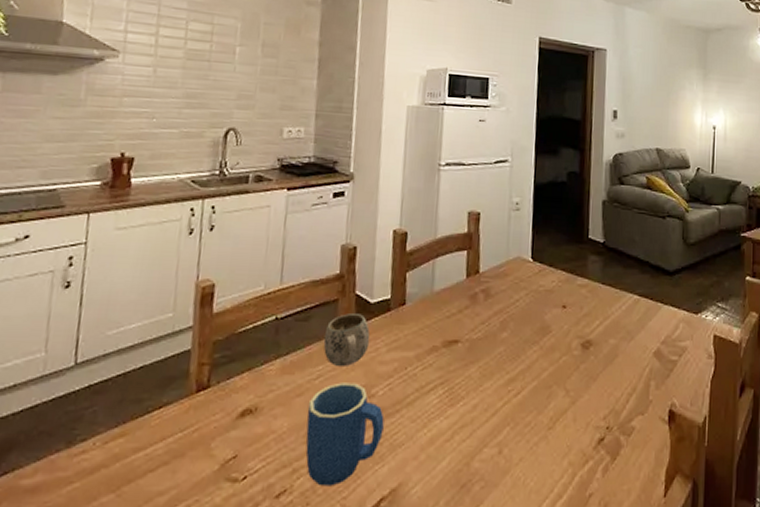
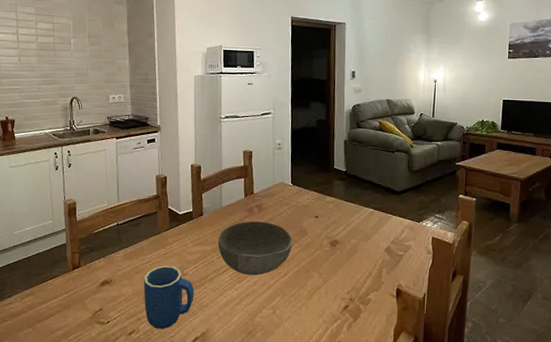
mug: present [323,313,371,366] -> none [150,221,181,255]
bowl: none [424,313,531,395] -> present [218,221,293,276]

